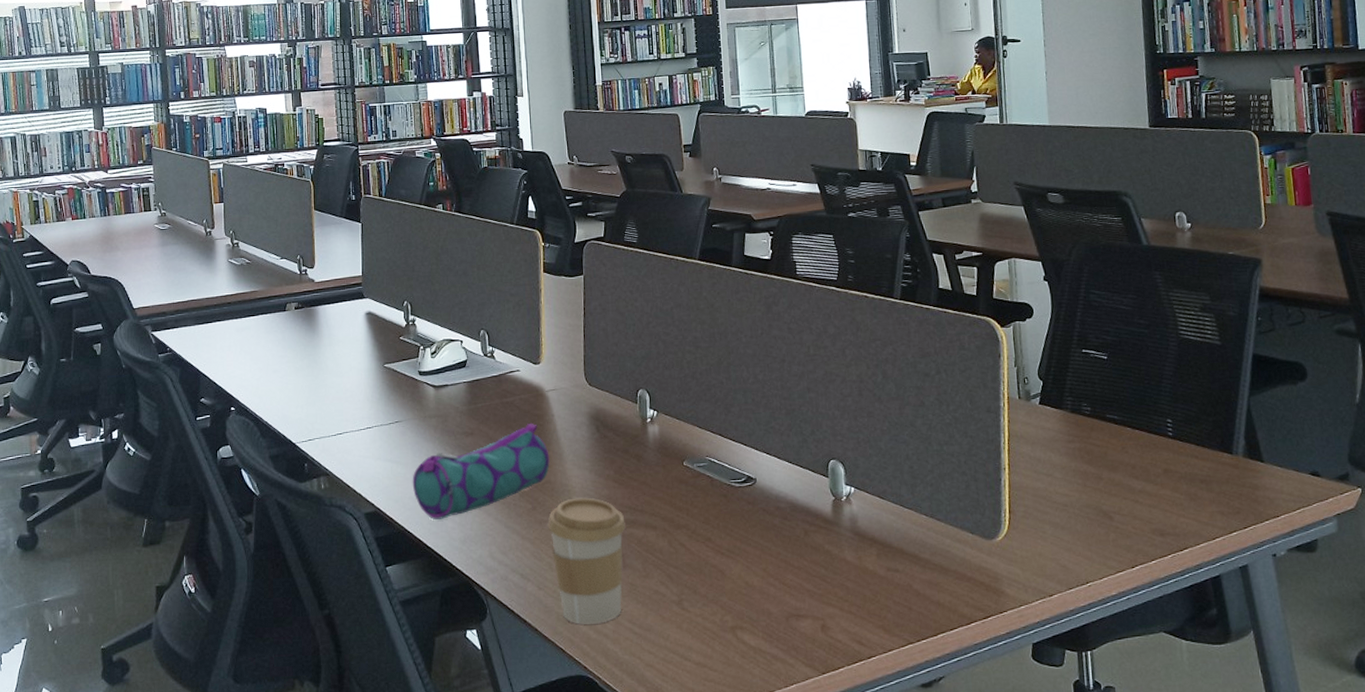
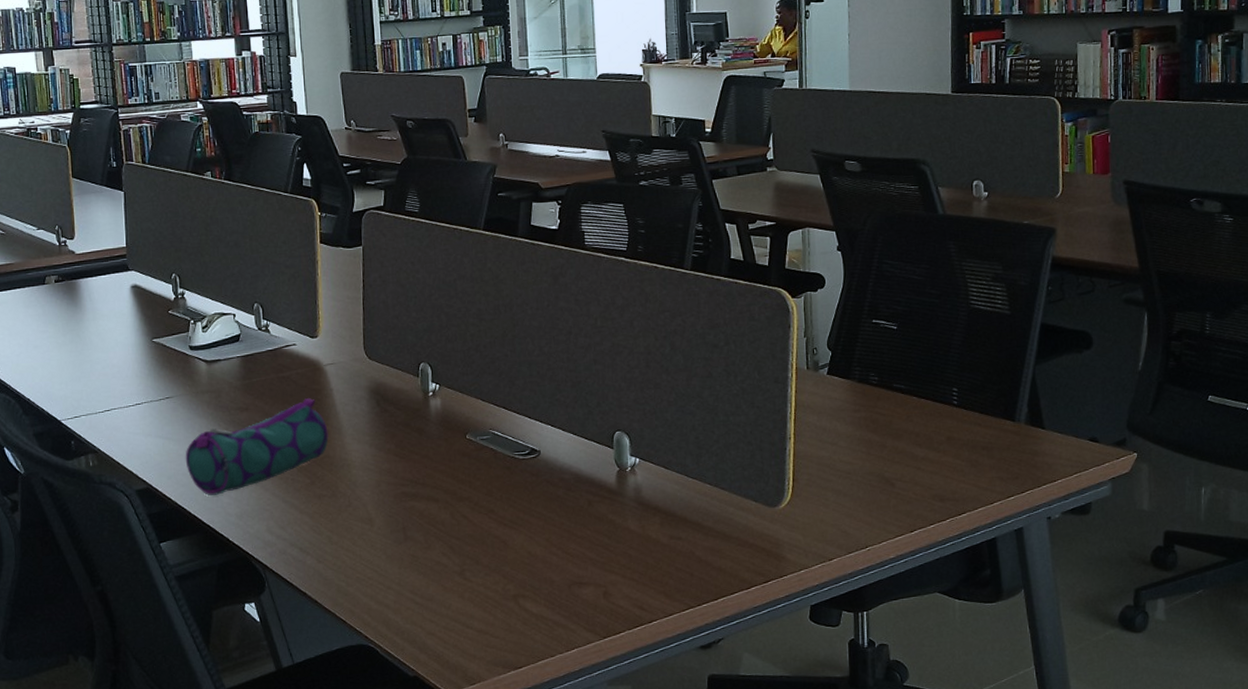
coffee cup: present [548,497,626,624] -> none [327,471,407,596]

